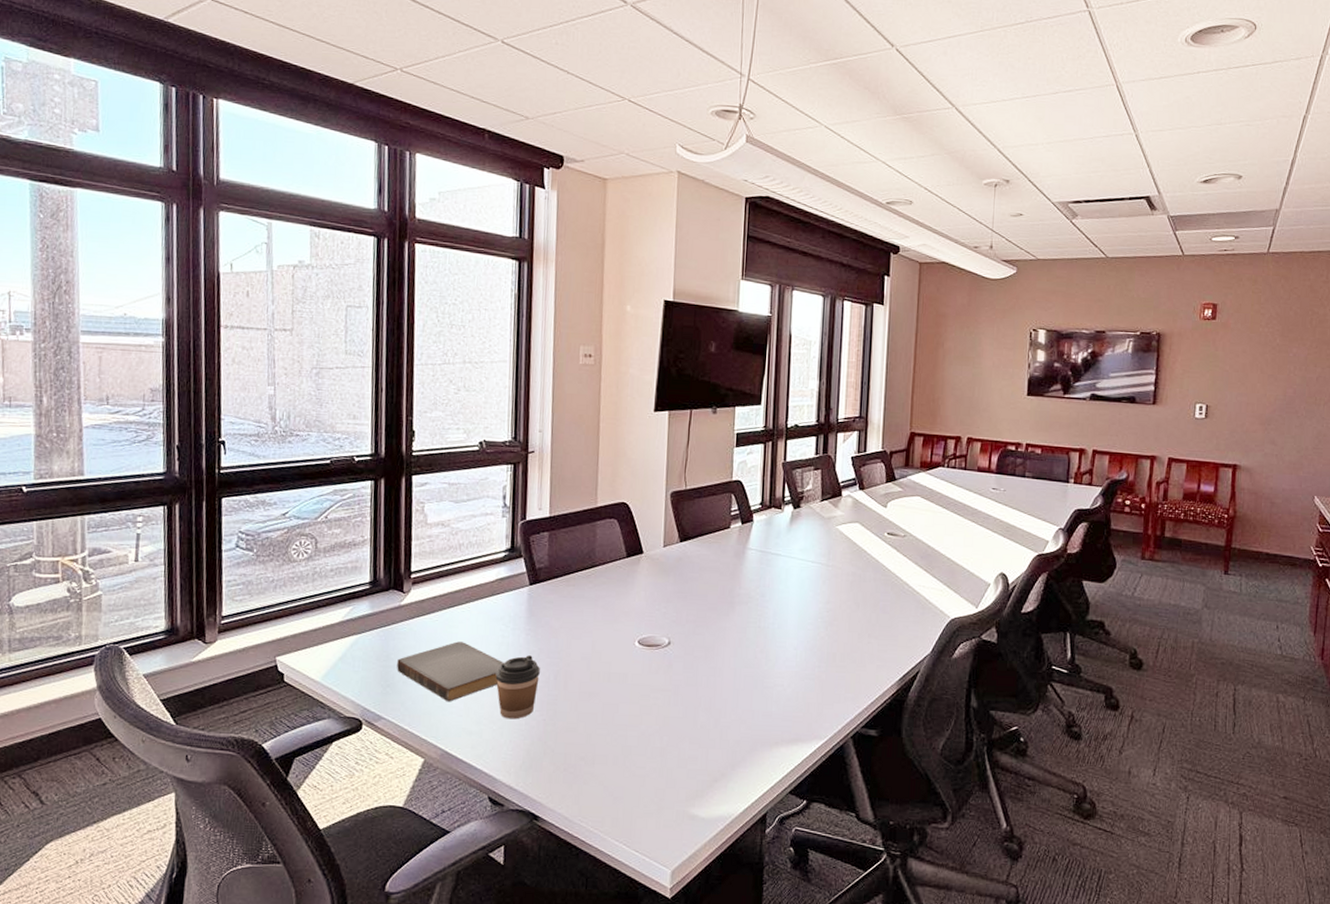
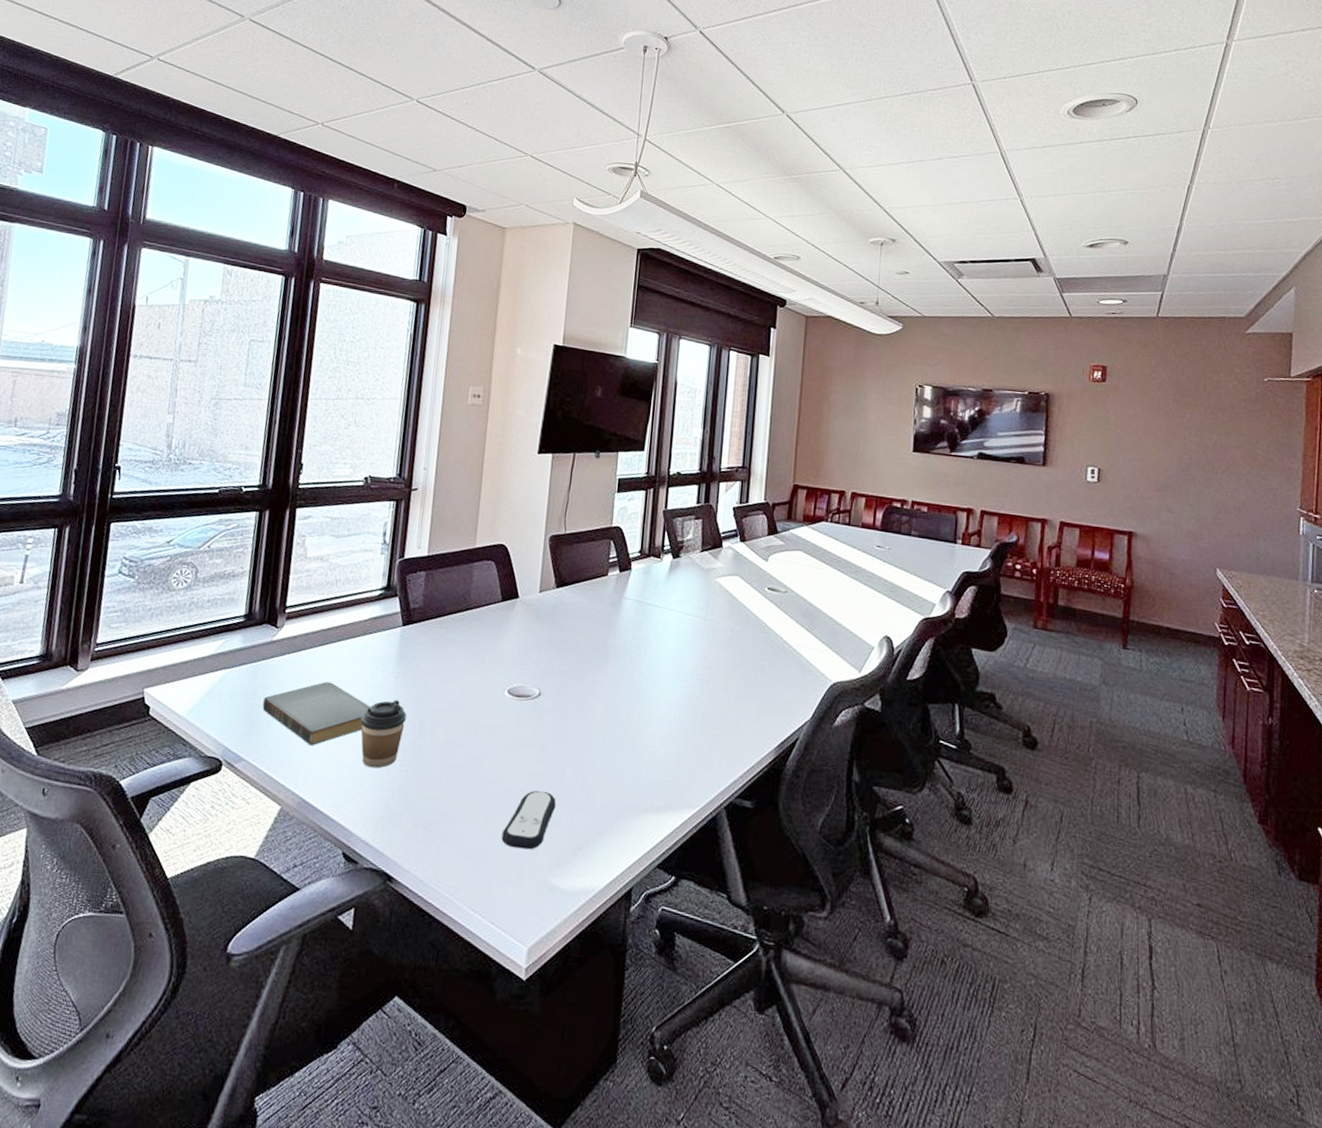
remote control: none [640,732,691,785] -> present [501,791,557,850]

